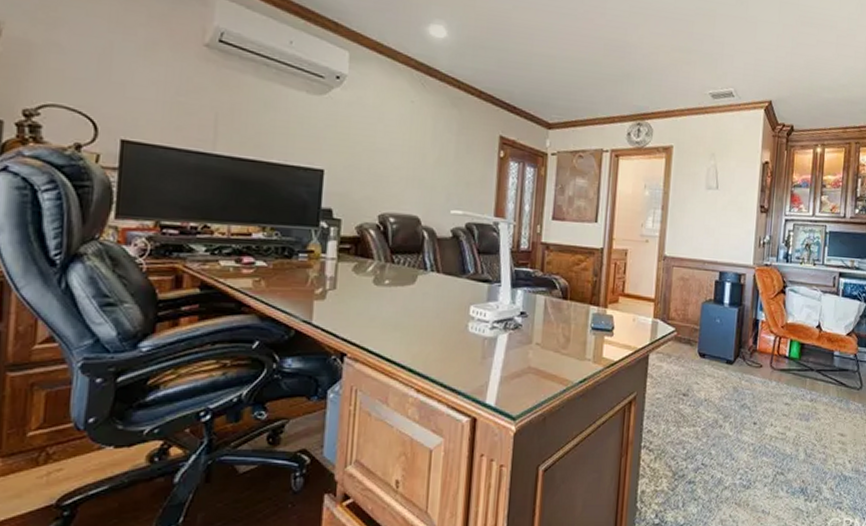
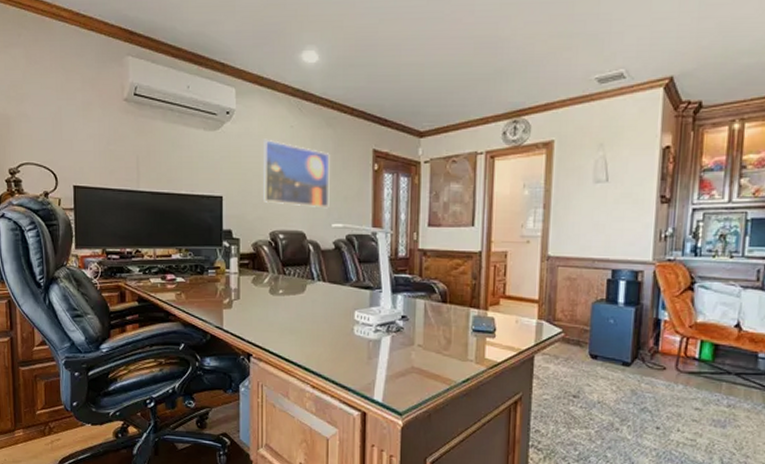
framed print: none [373,111,453,193] -> present [263,139,330,209]

